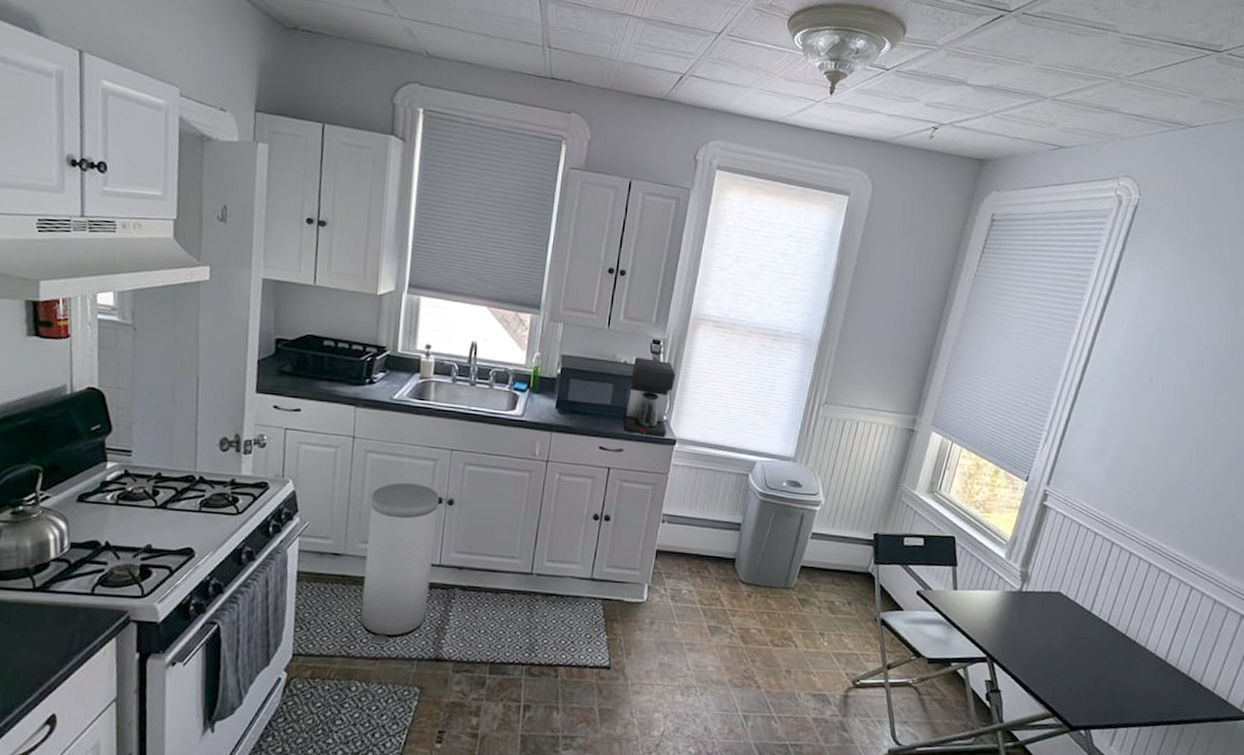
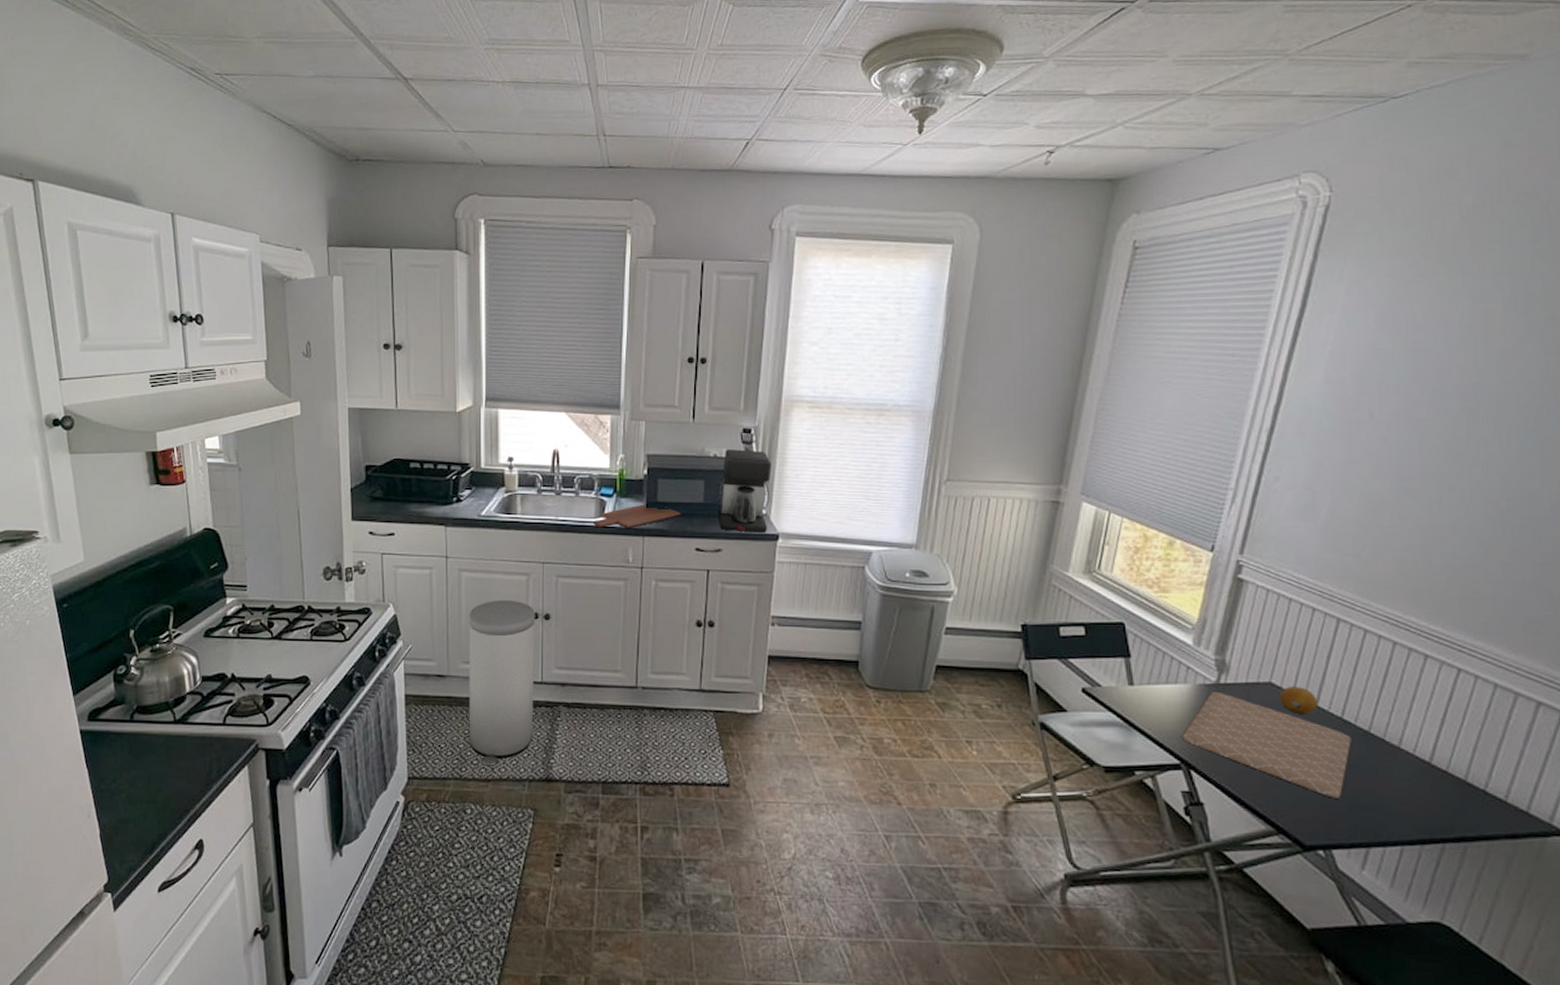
cutting board: none [504,401,589,423] -> present [593,504,681,528]
placemat: none [988,598,1113,688] -> present [1180,692,1352,799]
fruit: none [1064,596,1092,619] -> present [1279,686,1318,714]

